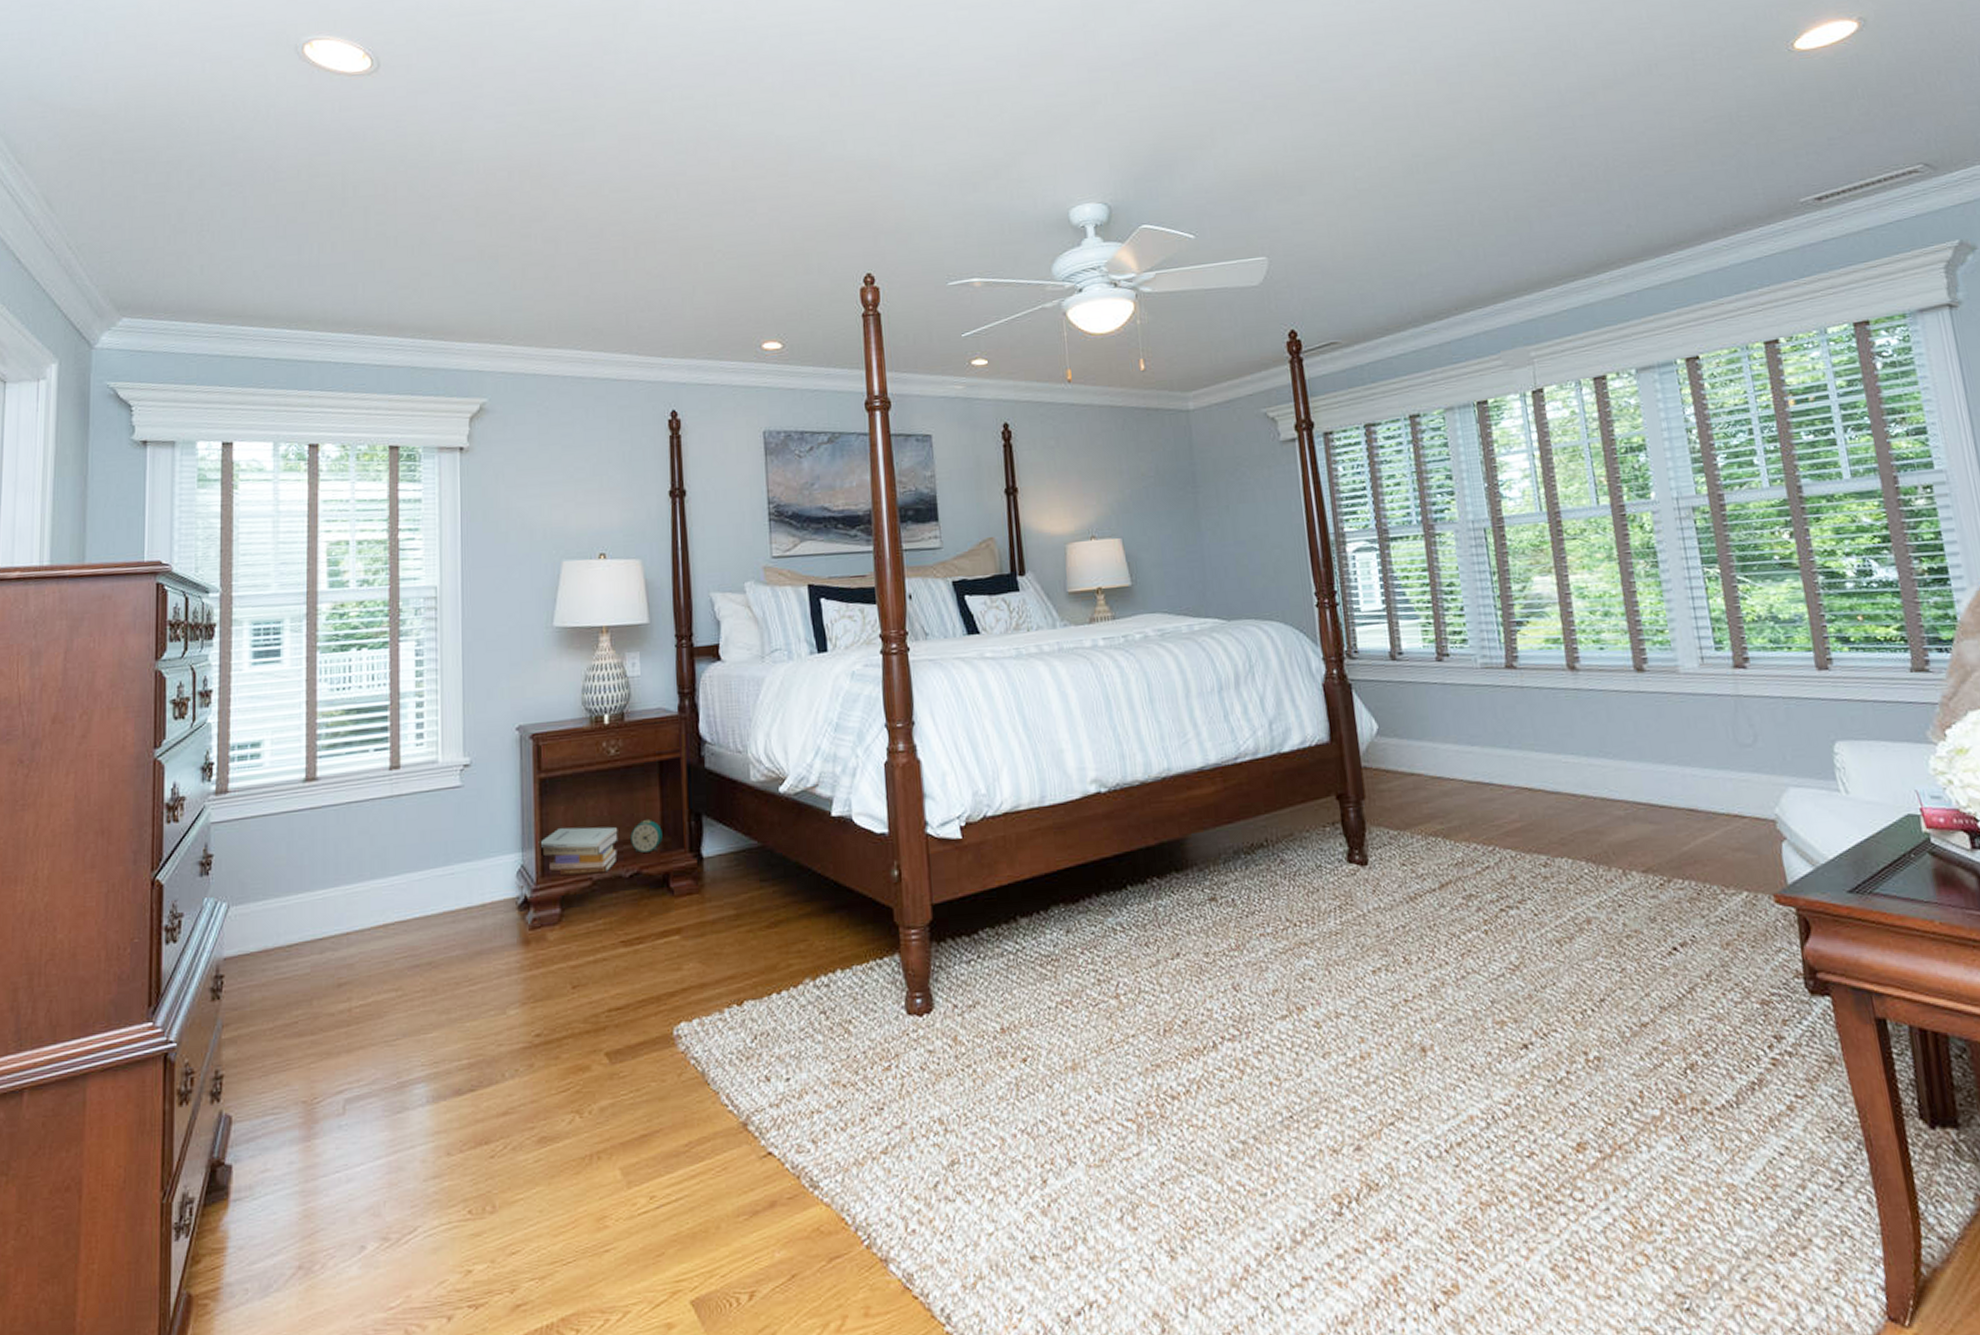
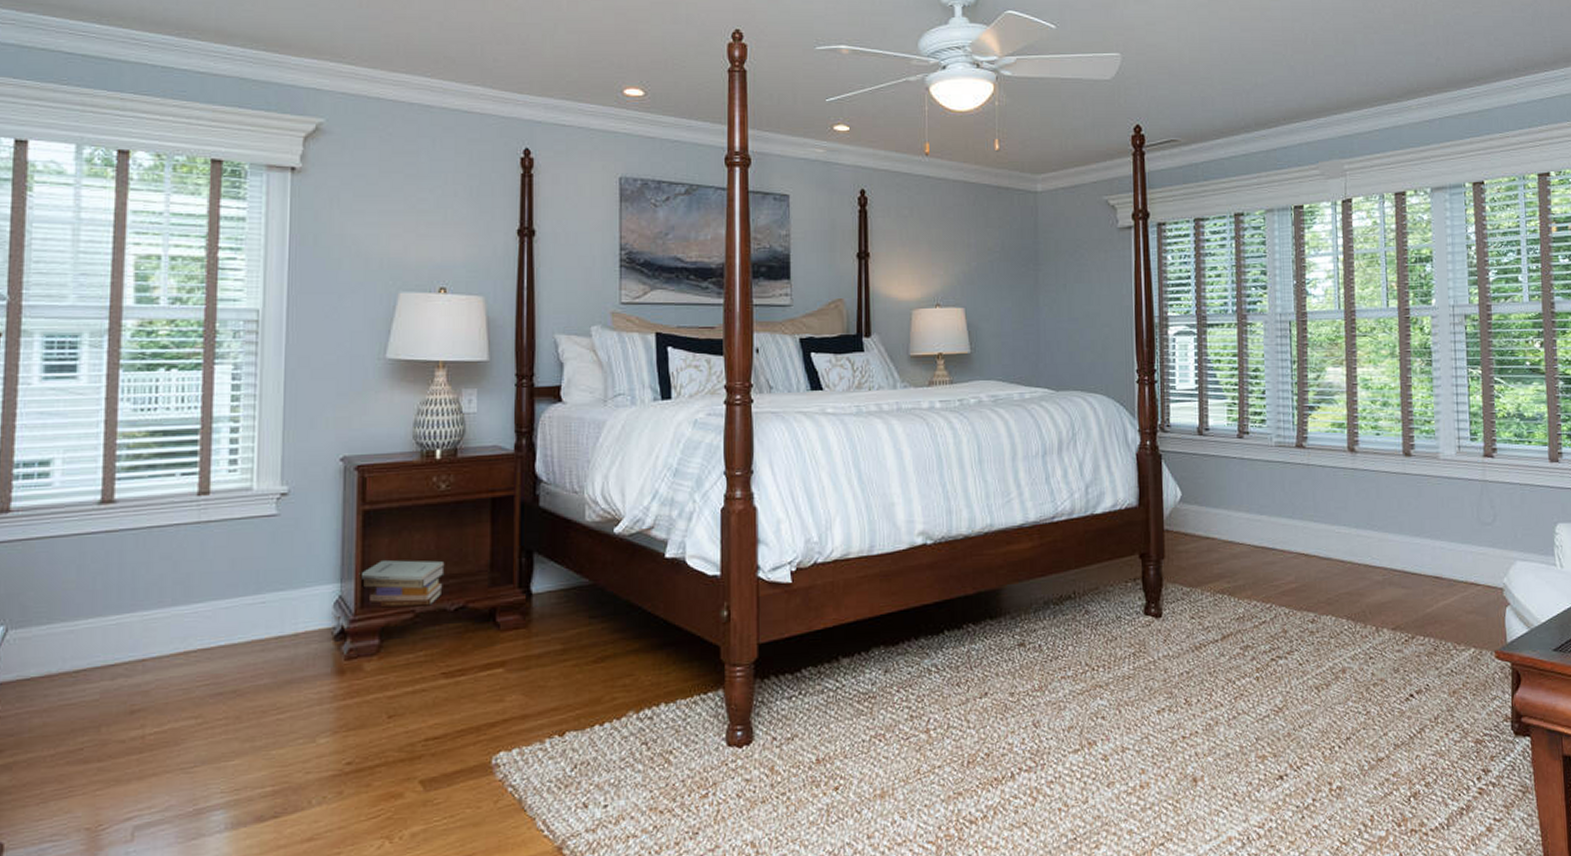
alarm clock: present [630,819,663,853] -> none [457,554,491,587]

